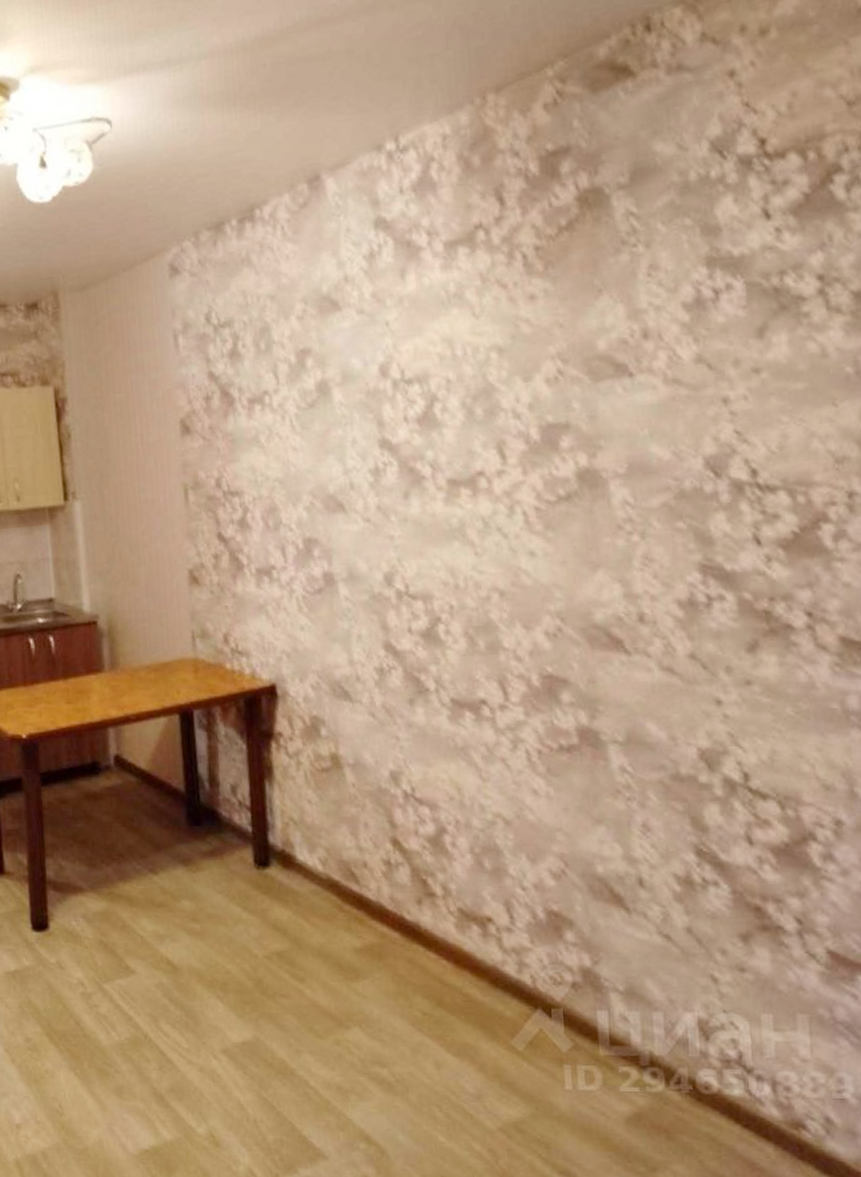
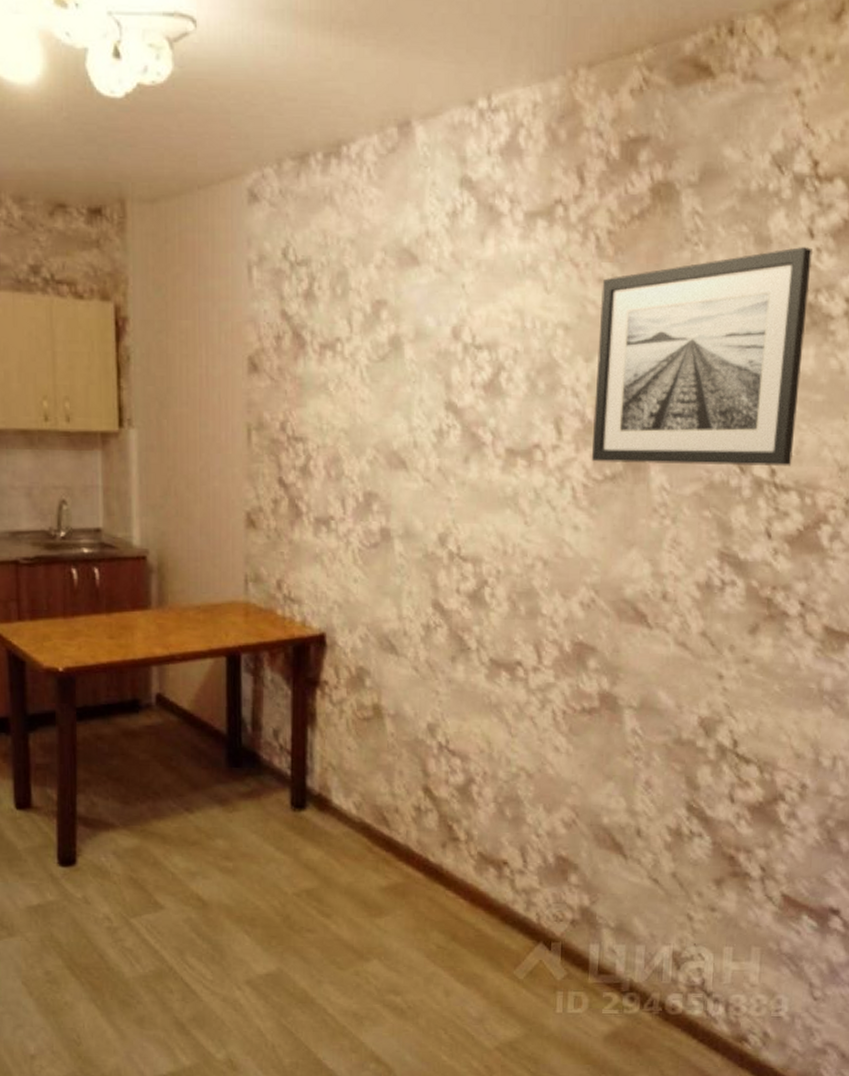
wall art: none [534,228,776,483] -> present [591,246,812,466]

